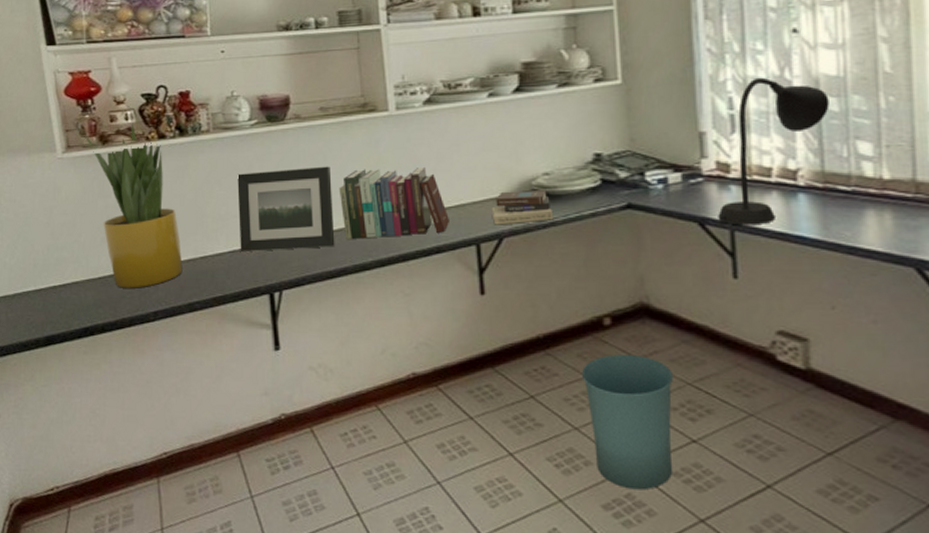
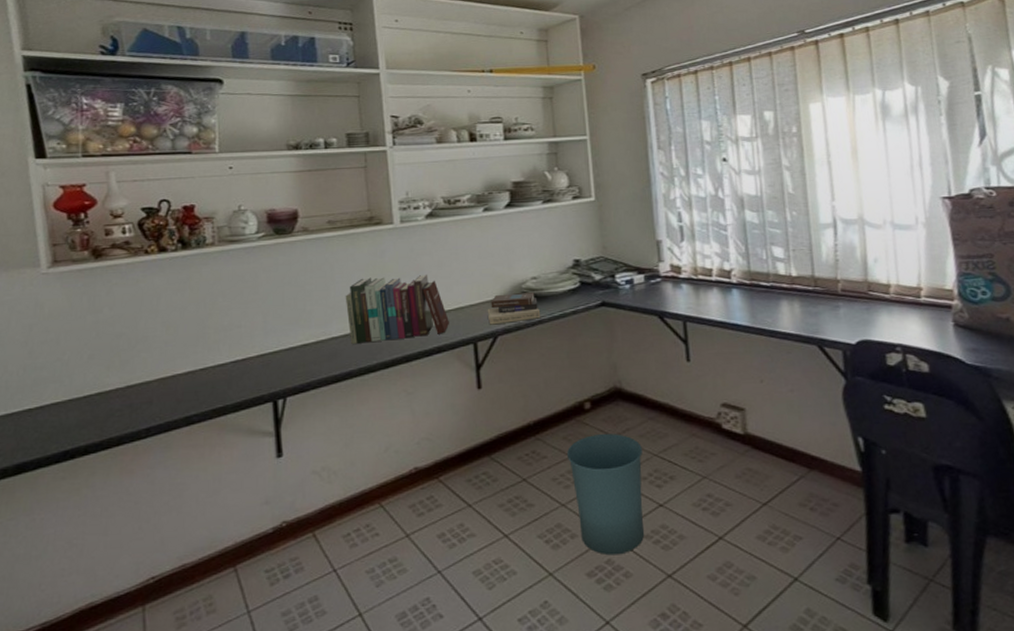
planter: present [84,123,183,288] -> none [74,236,181,406]
picture frame: present [237,166,335,251] -> none [242,275,341,361]
desk lamp: present [718,77,830,226] -> none [673,196,752,317]

